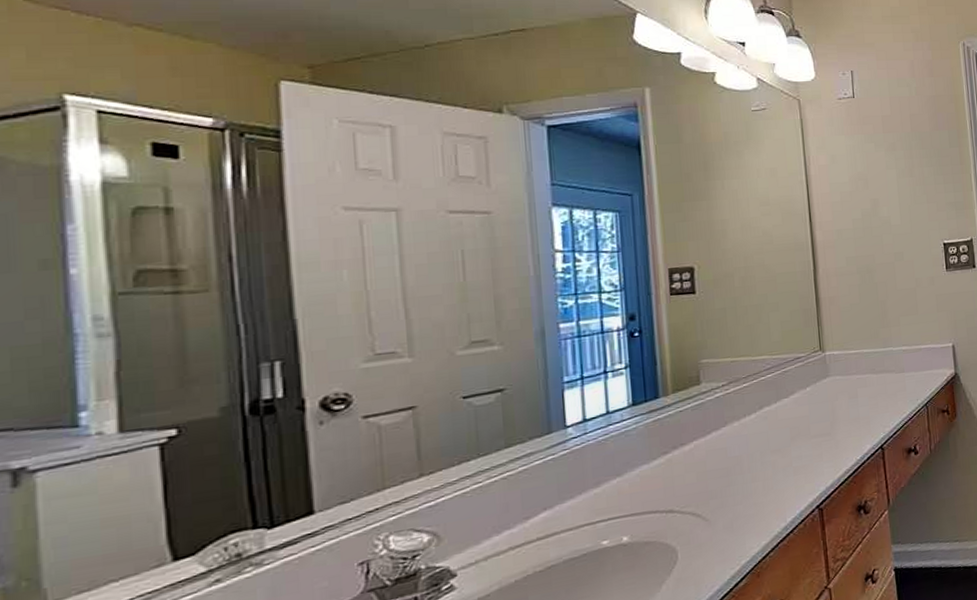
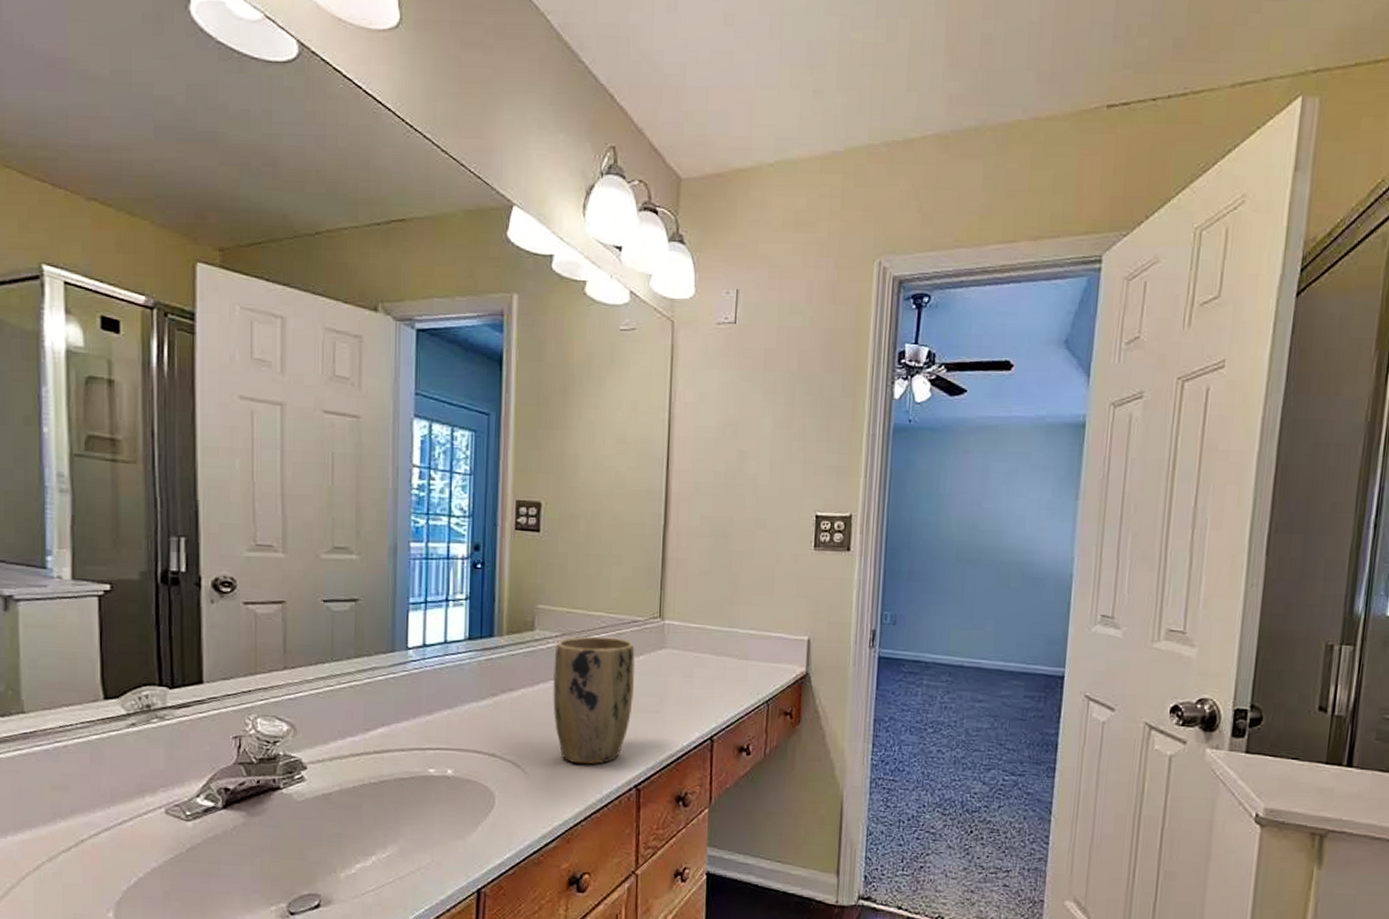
plant pot: none [723,375,805,500] -> present [553,636,635,765]

